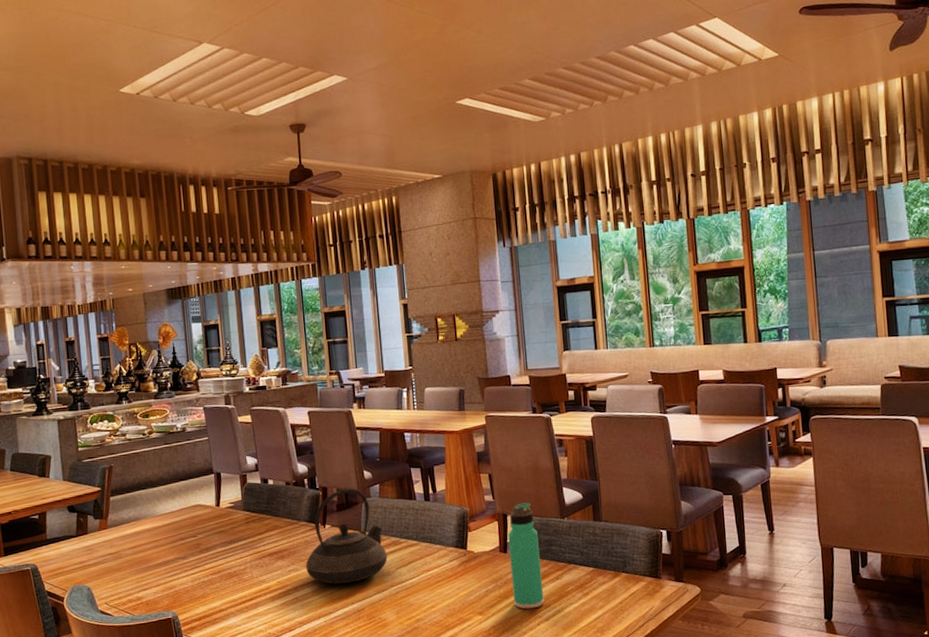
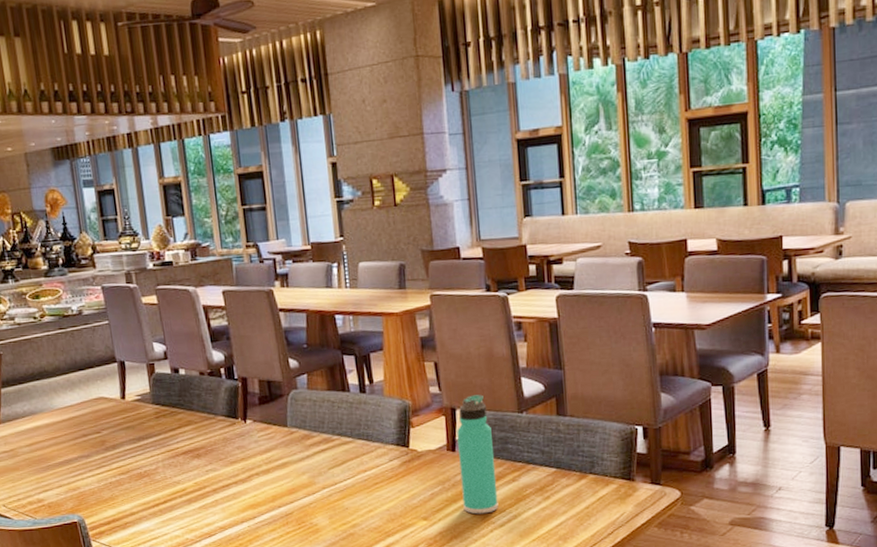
teapot: present [306,488,388,584] -> none [225,378,318,486]

